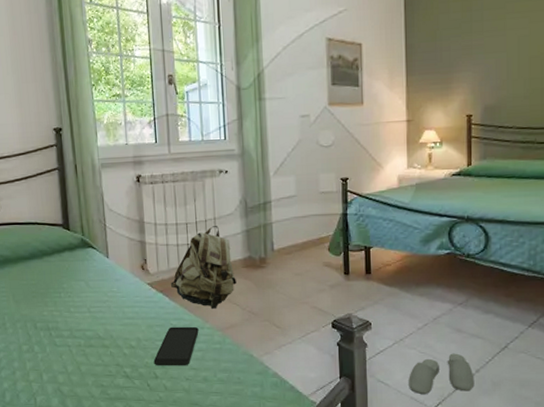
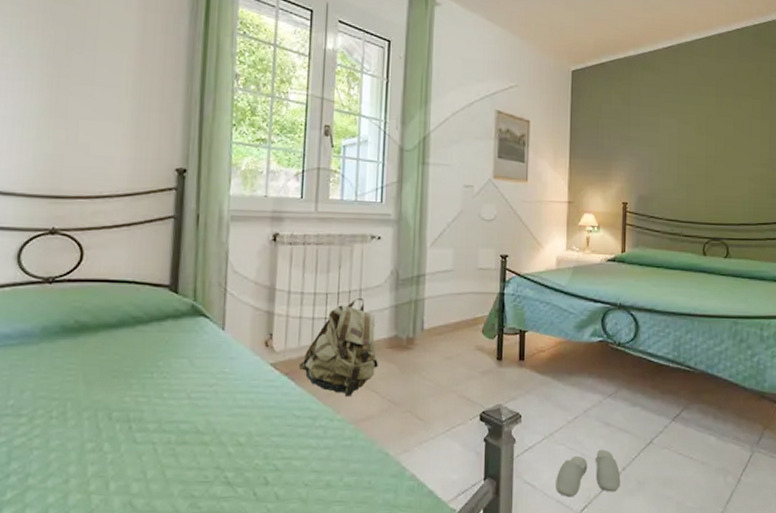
mobile phone: present [153,326,199,366] -> none [265,418,327,469]

